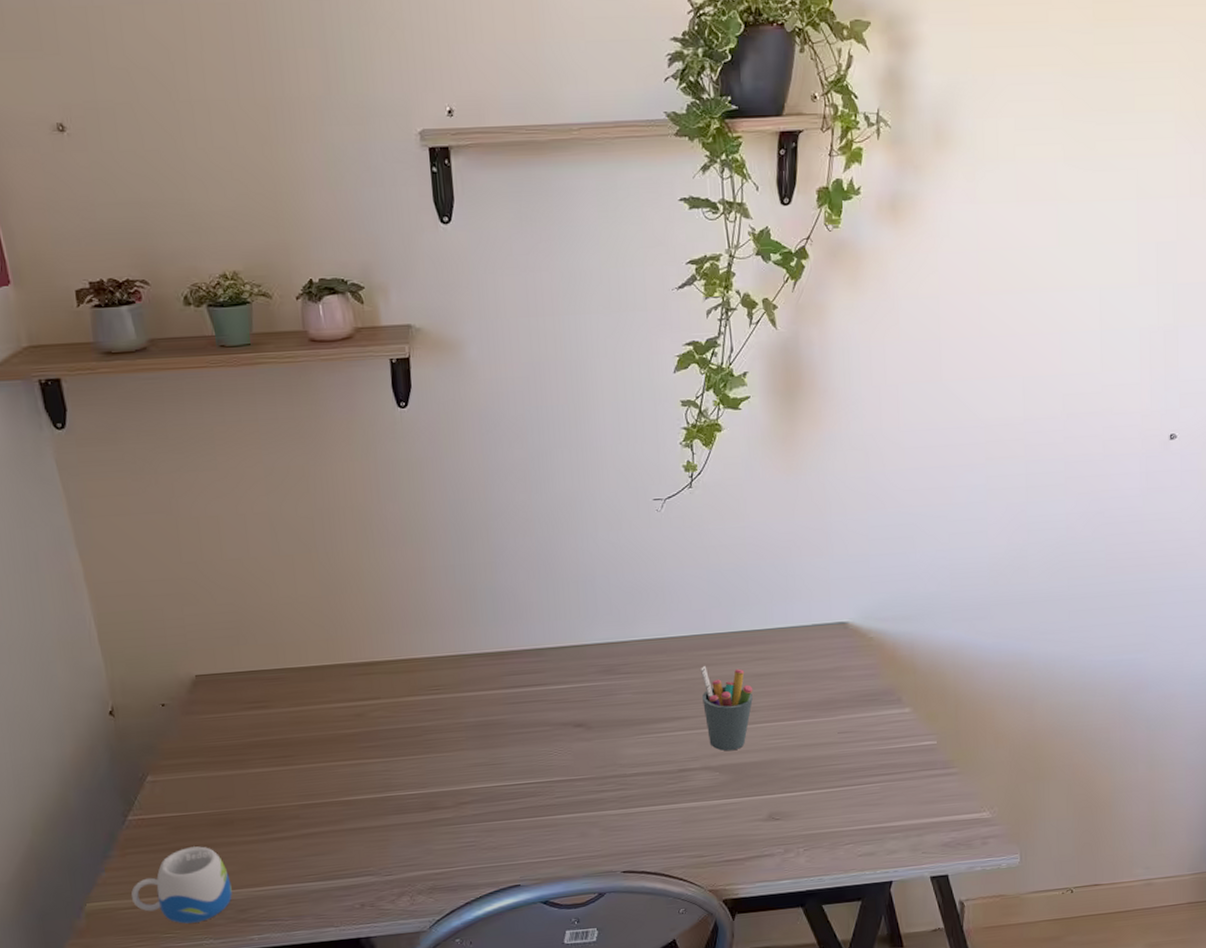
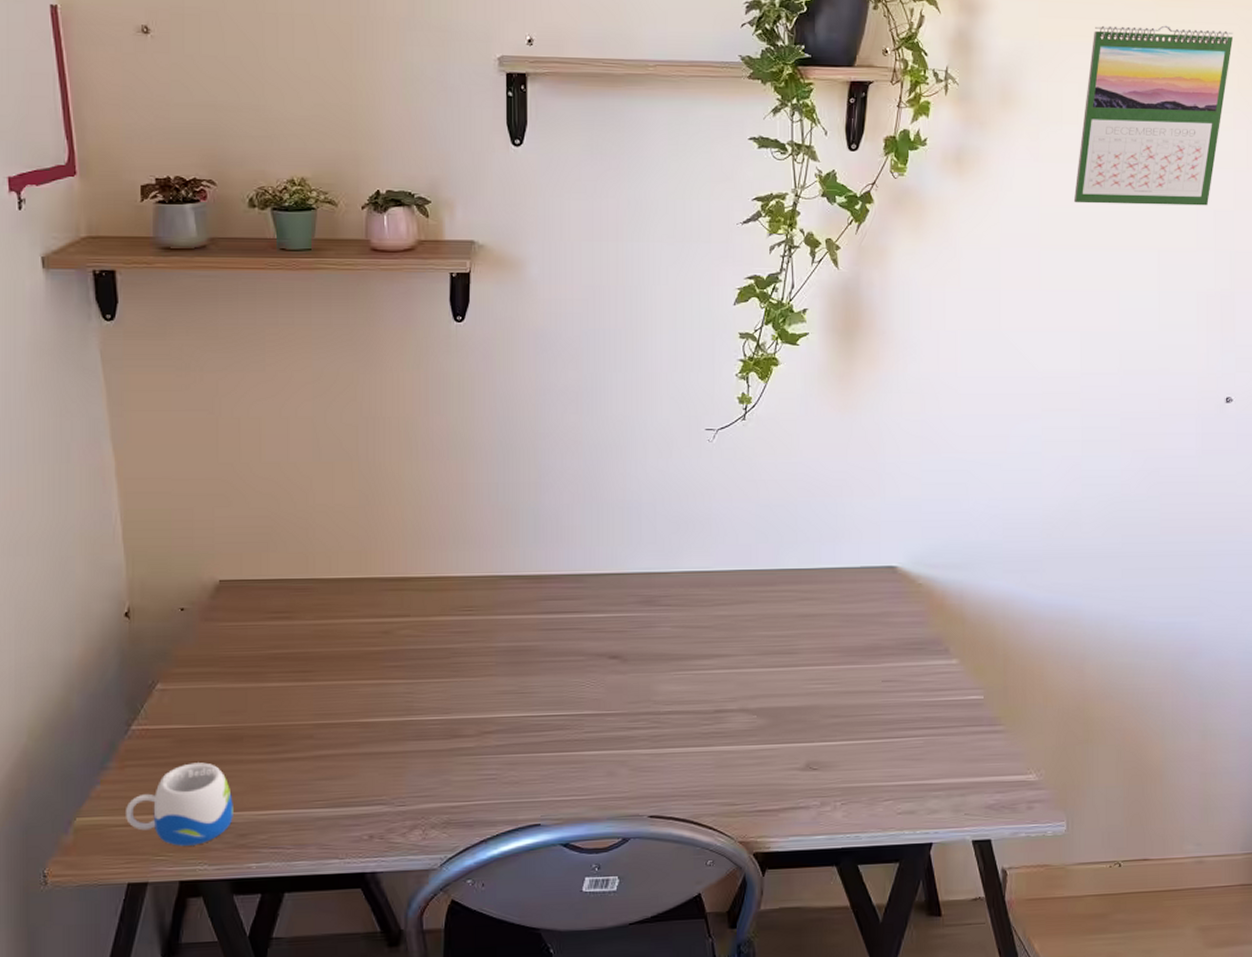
pen holder: present [700,665,753,751] -> none [743,602,797,694]
calendar: none [1012,48,1175,245] -> present [1073,25,1234,206]

